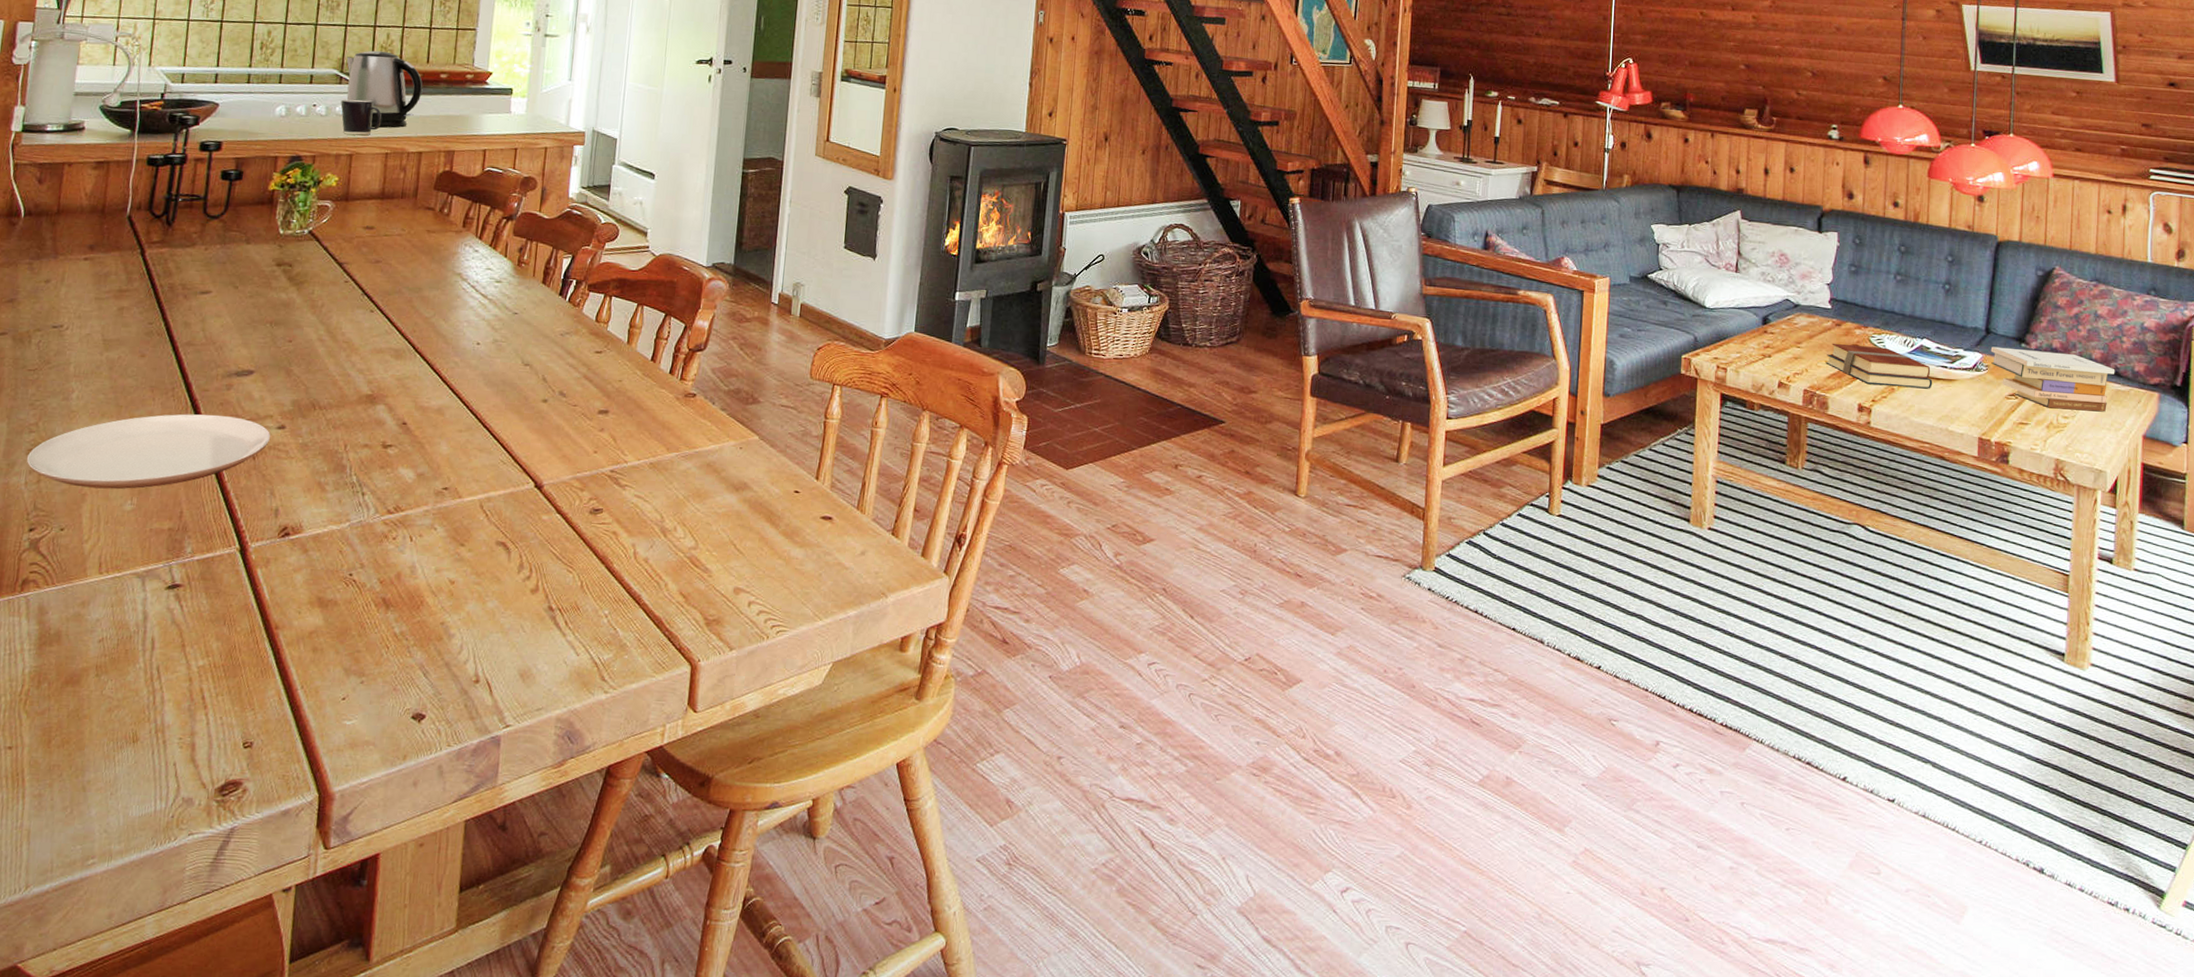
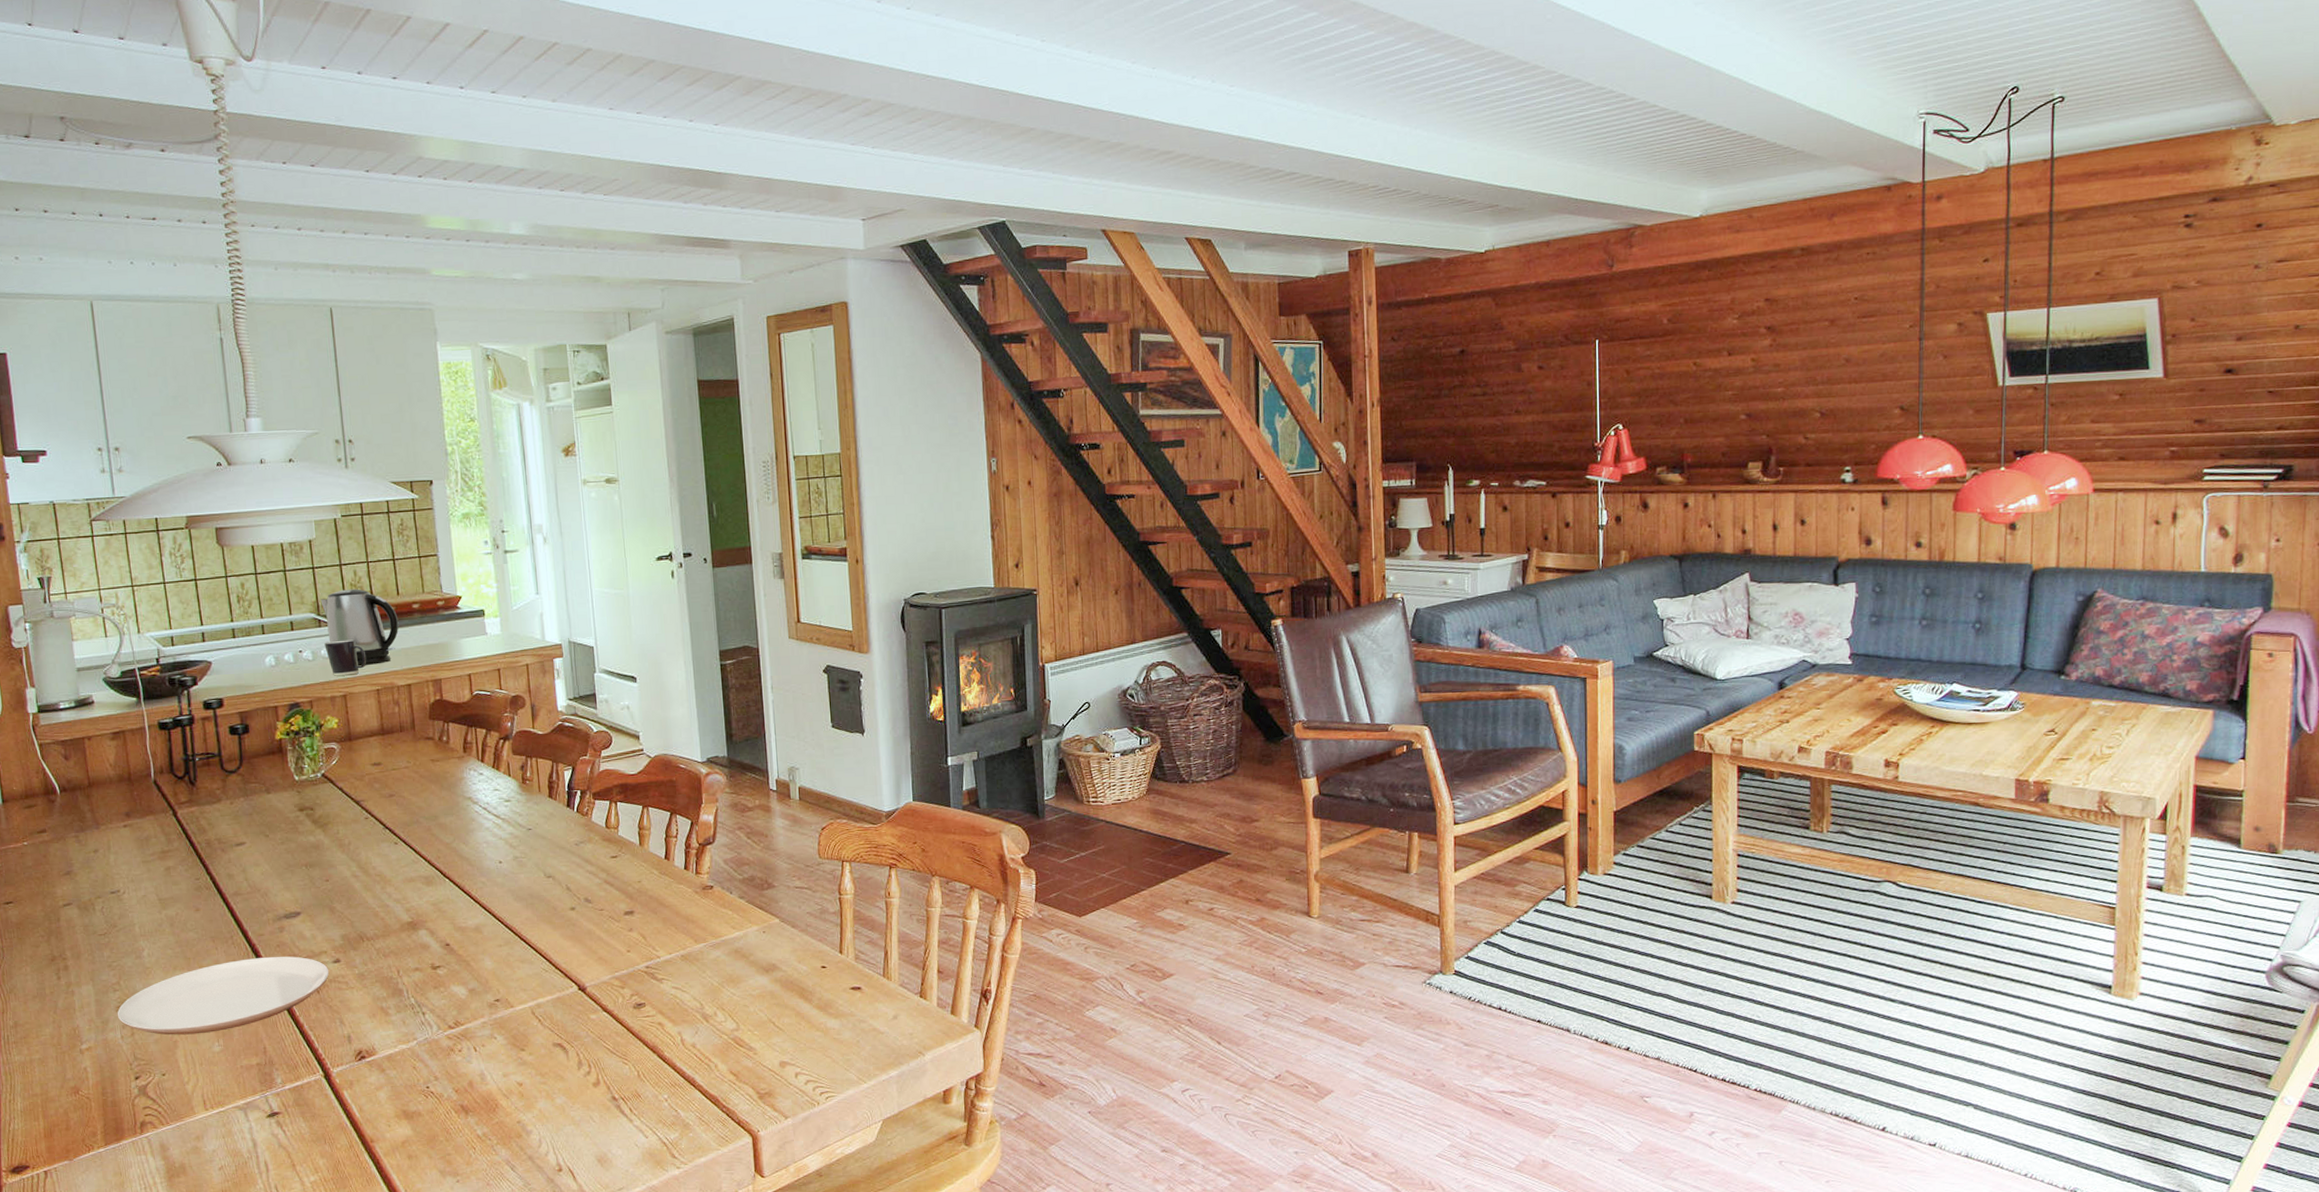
books: present [1825,343,1933,389] -> none [1848,698,1964,738]
books: present [1990,346,2115,412] -> none [2027,680,2165,740]

